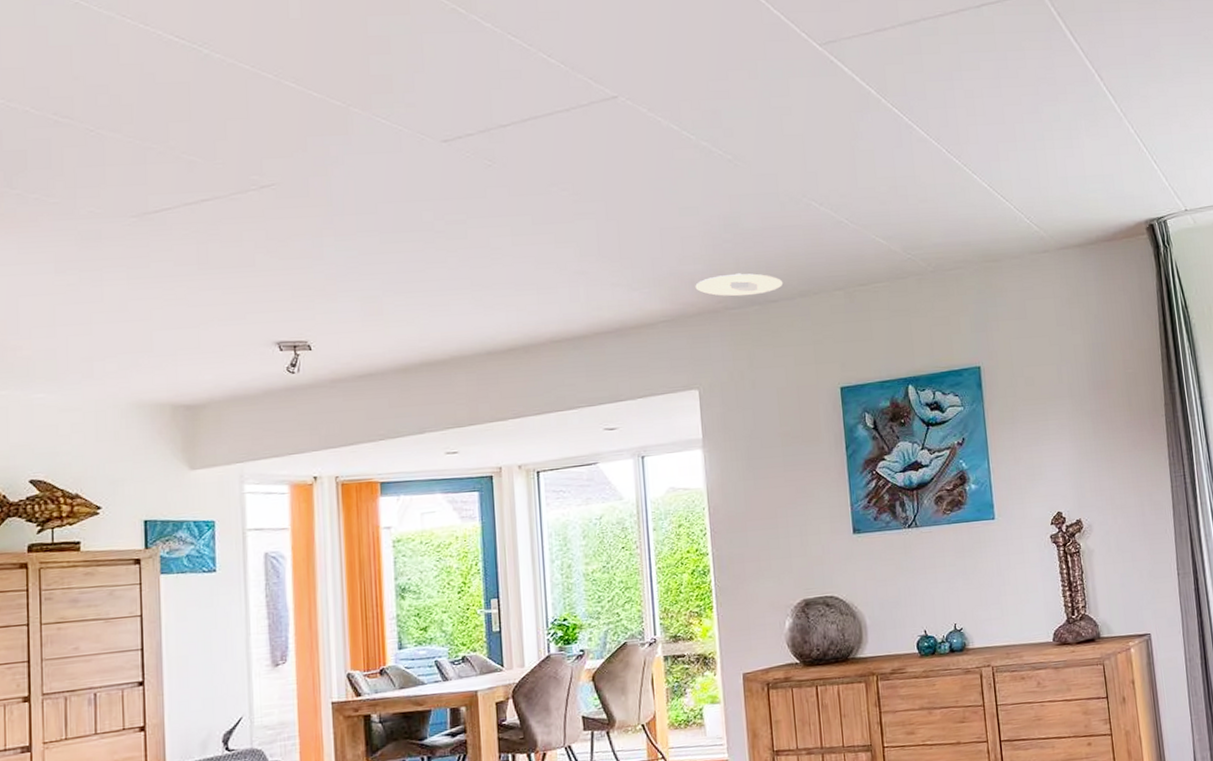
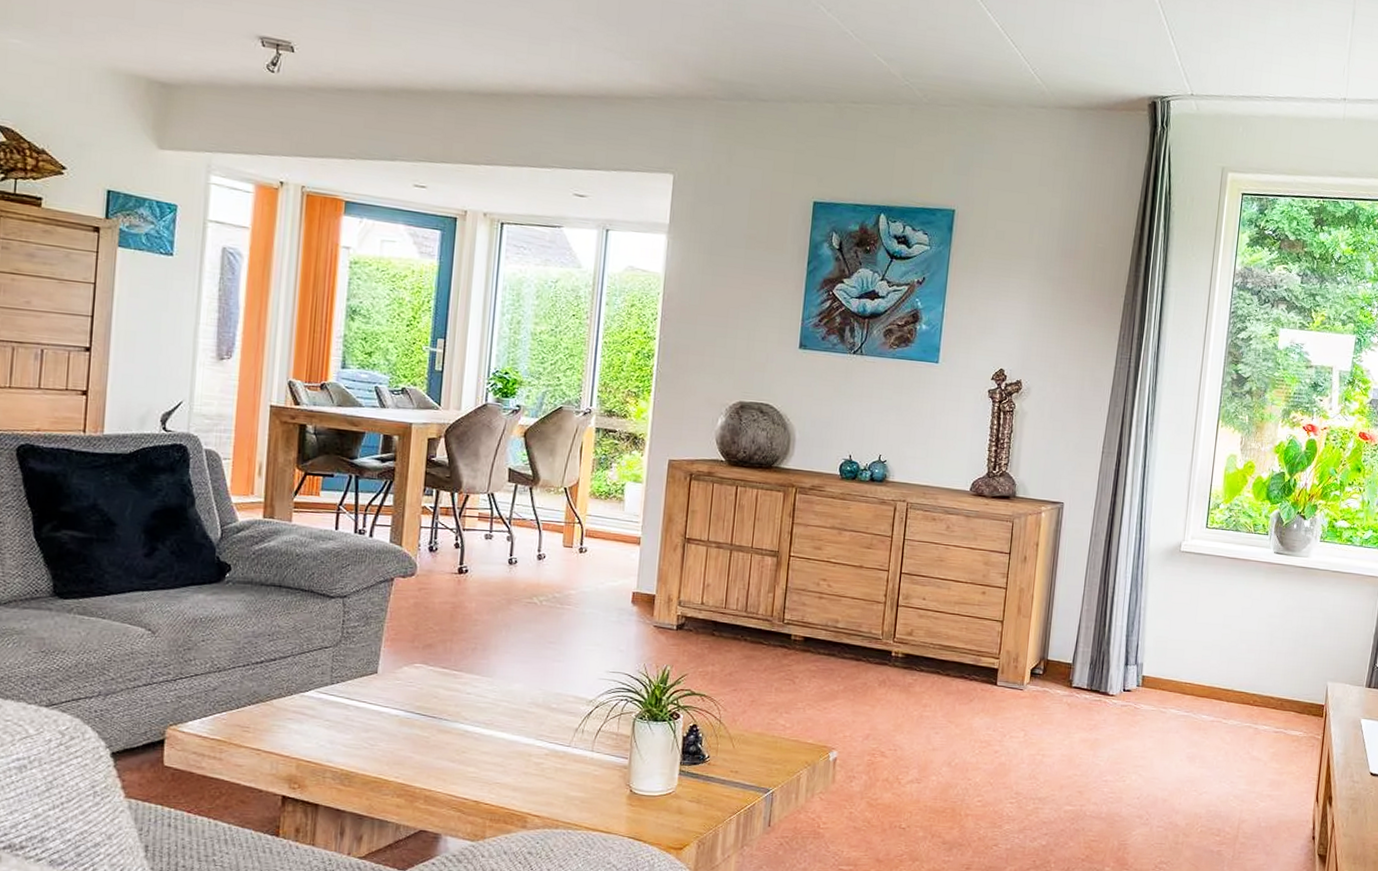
recessed light: present [695,273,783,297] -> none [688,62,777,91]

